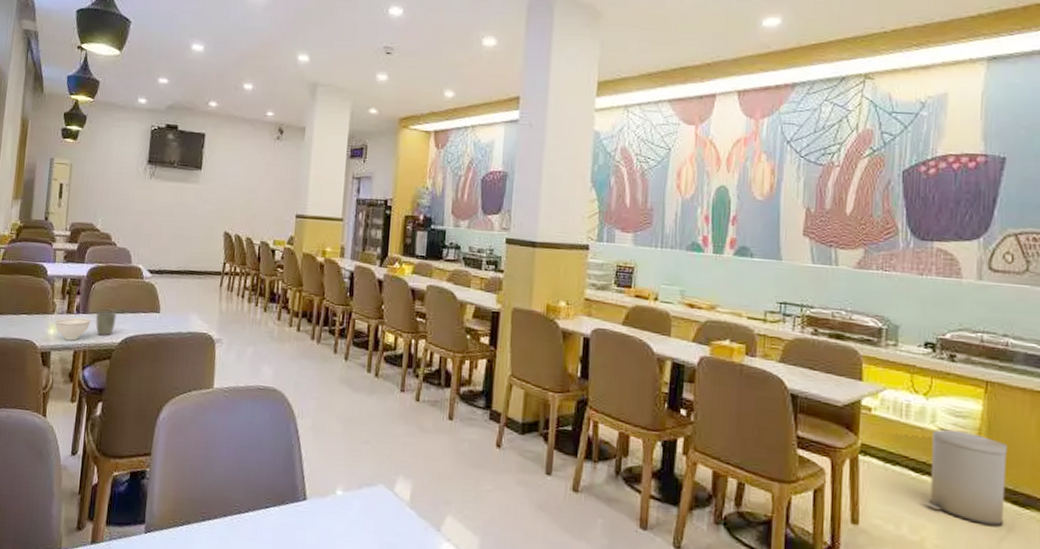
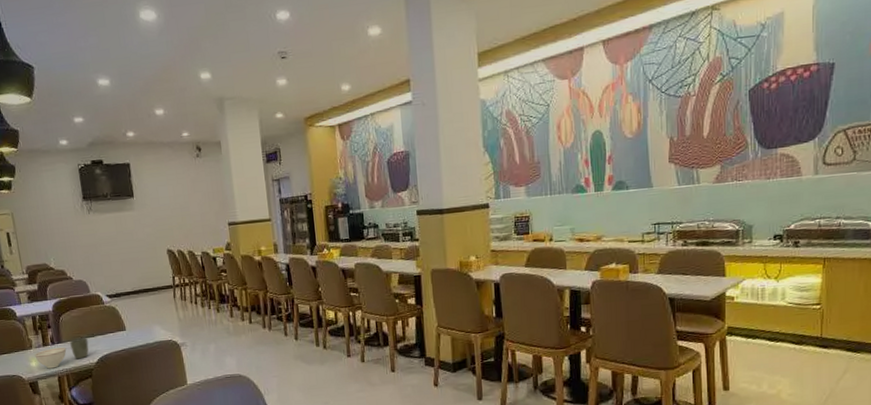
pedal bin: present [923,429,1007,528] -> none [778,302,841,372]

